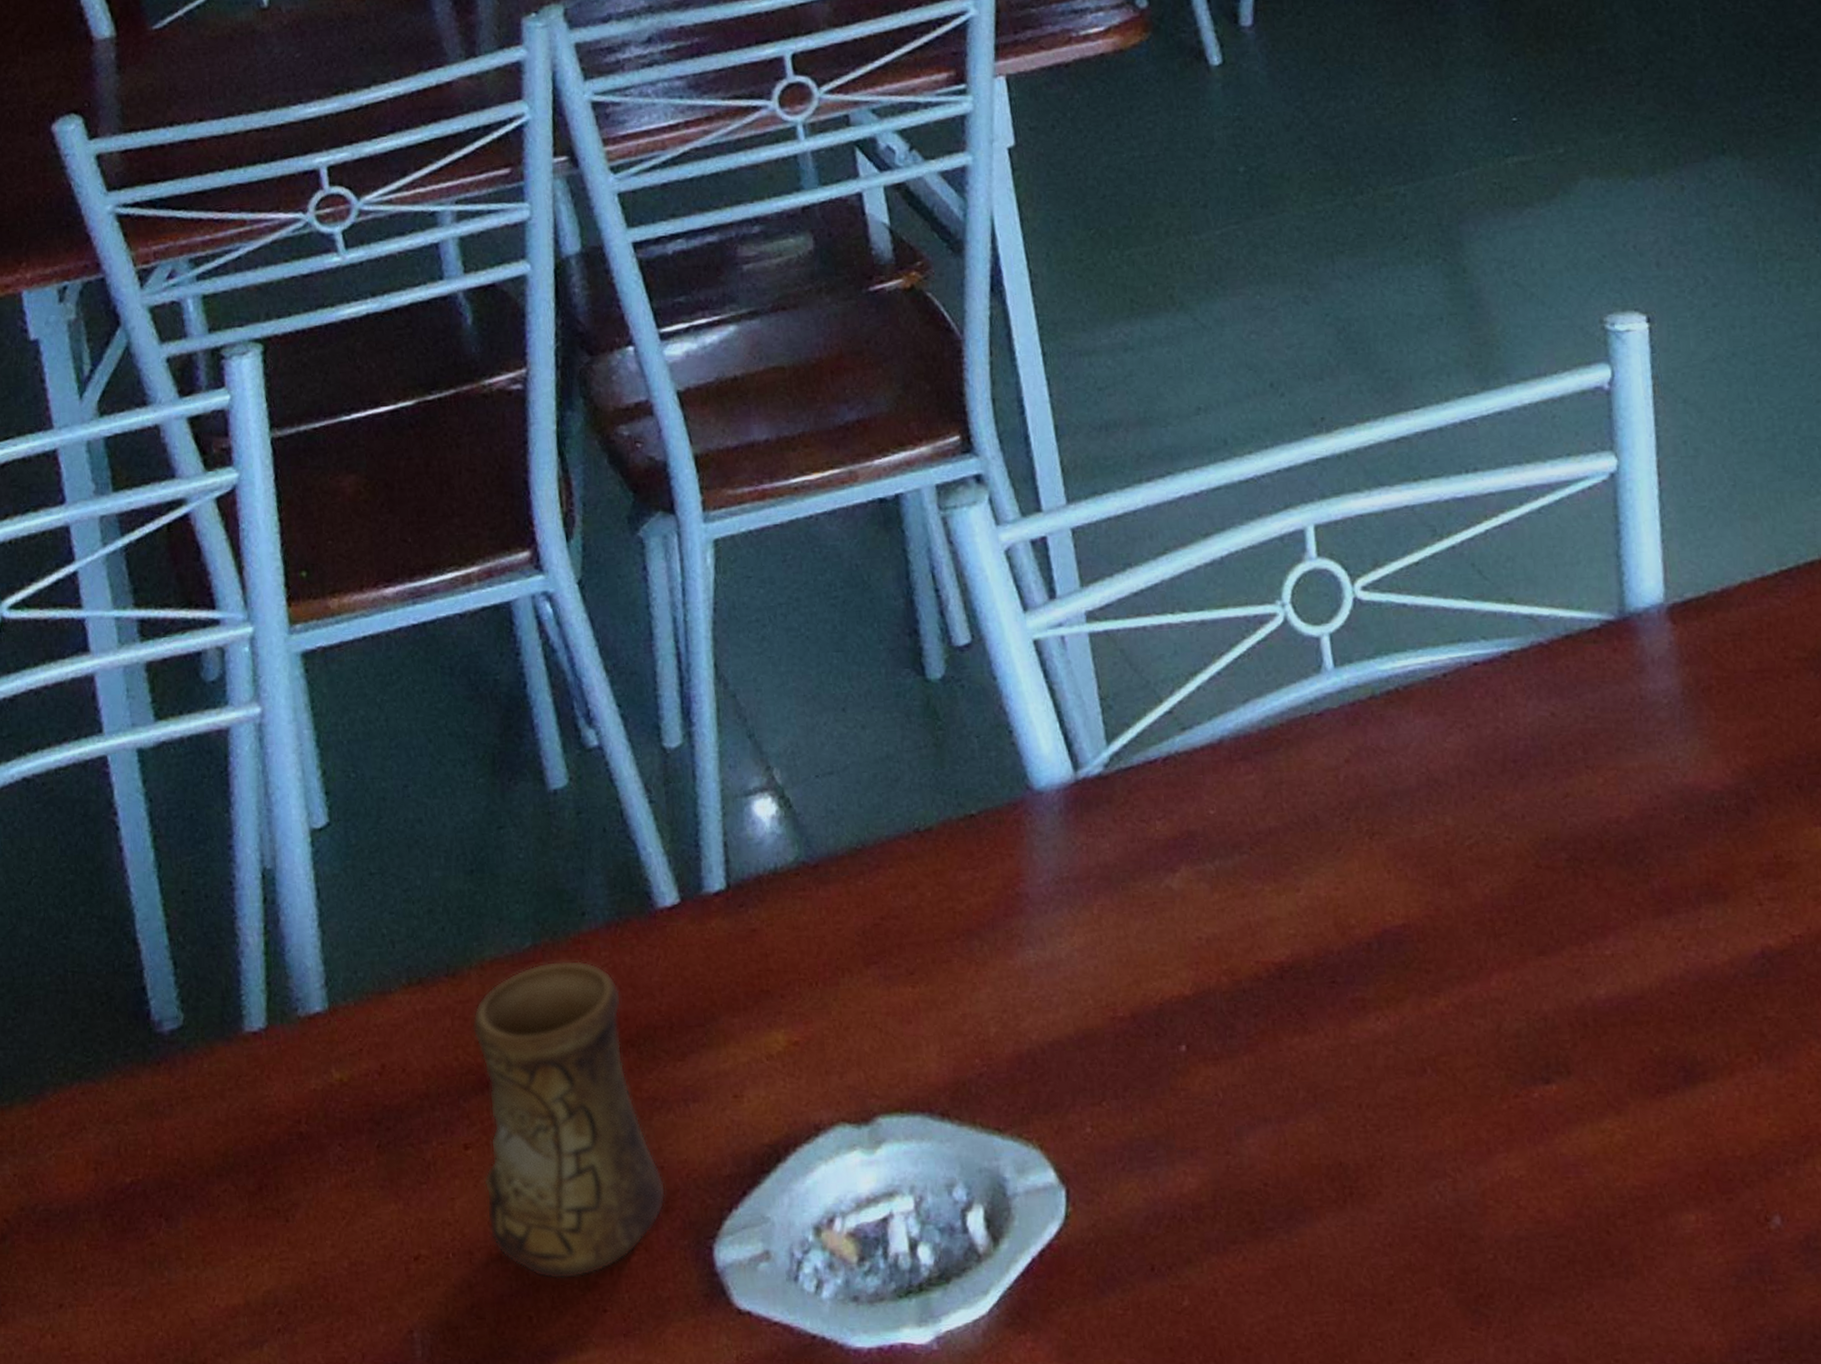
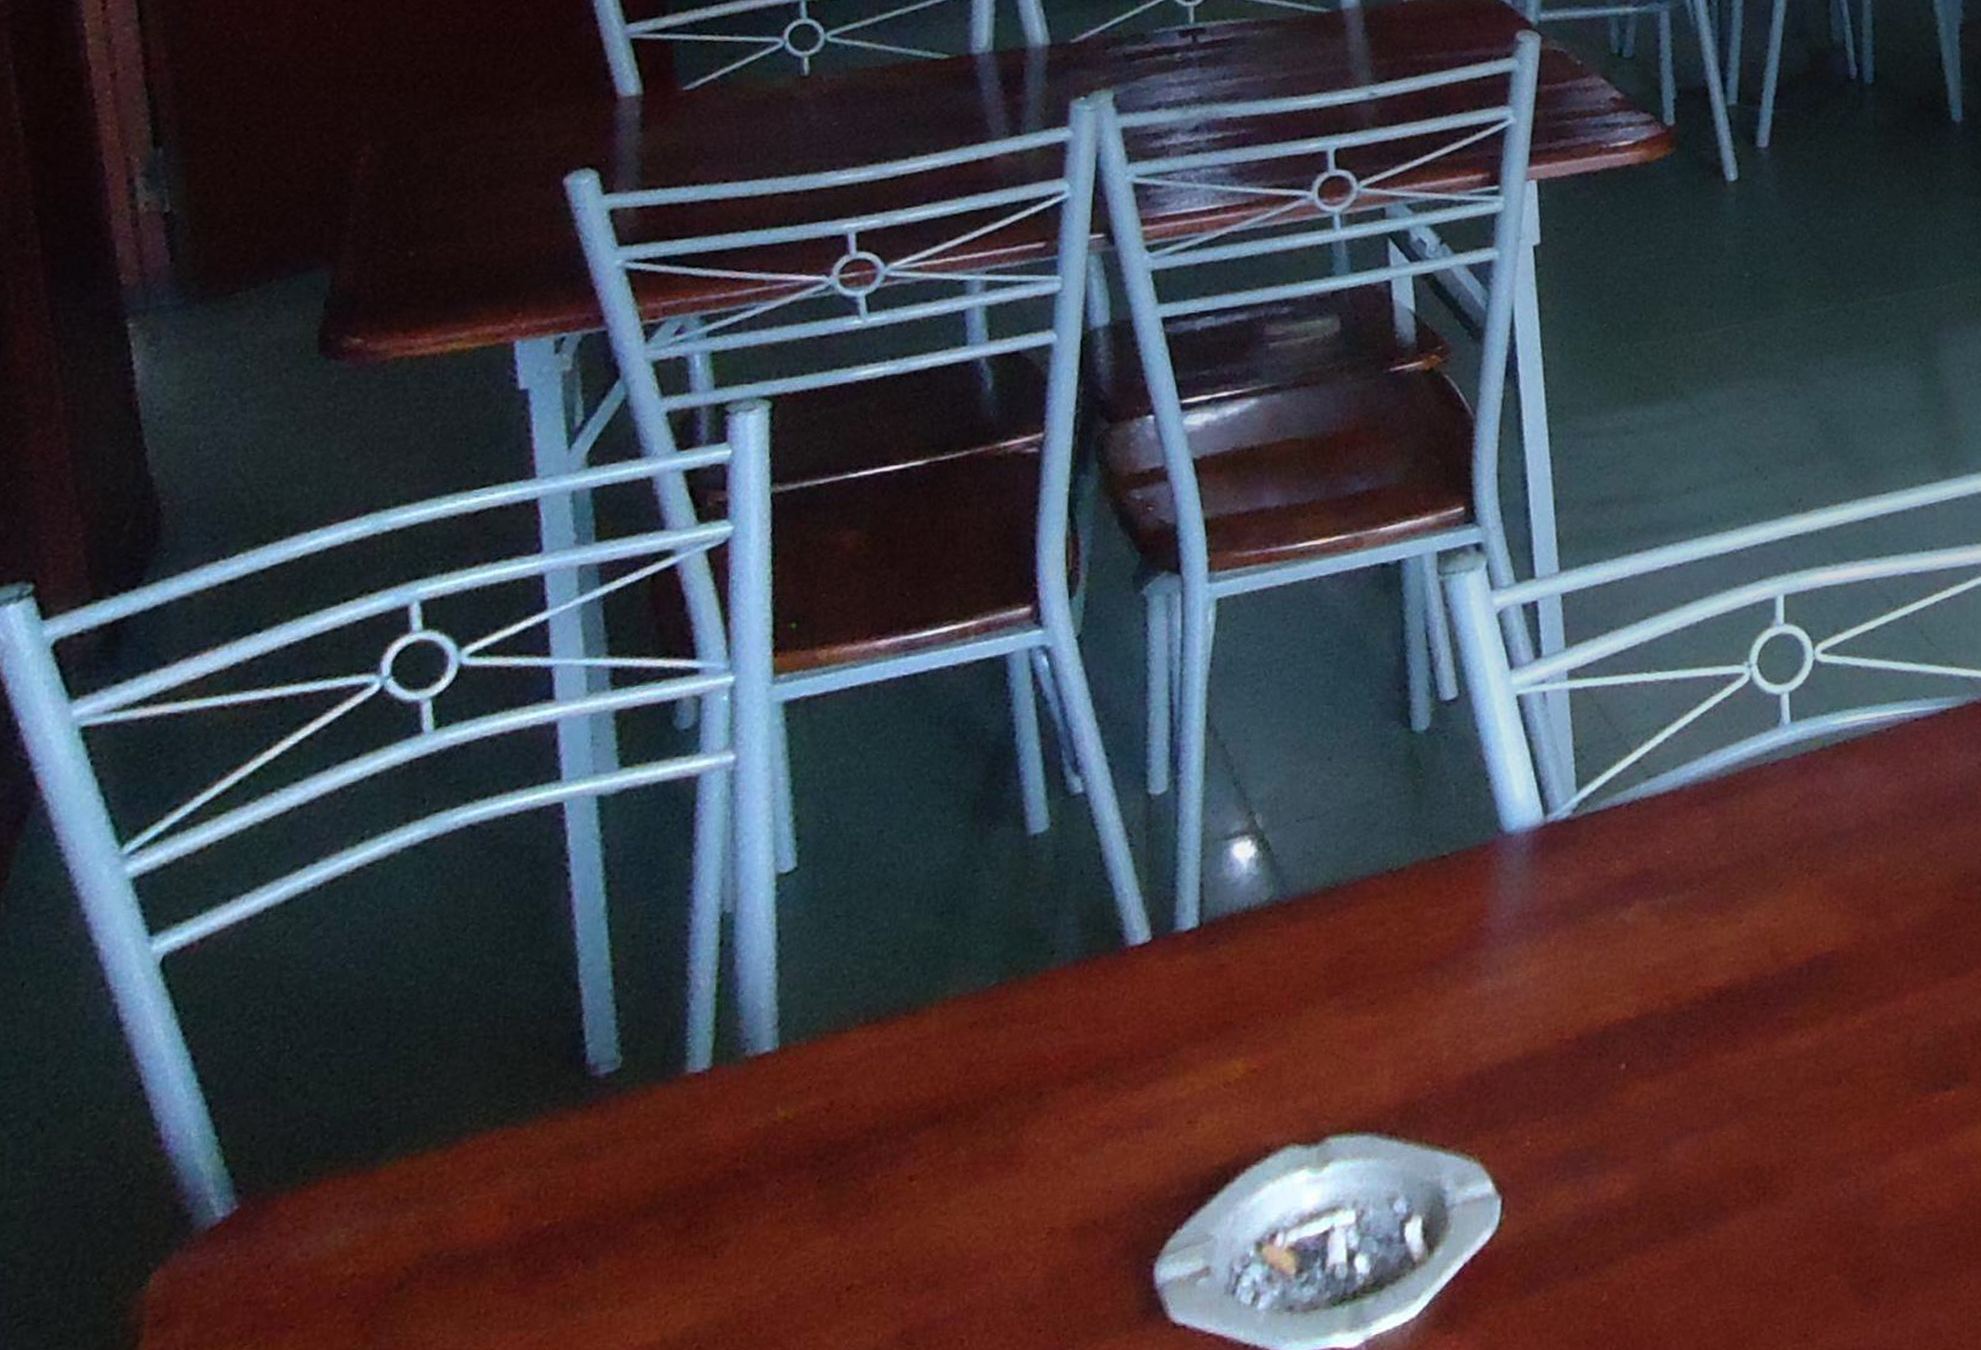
cup: present [472,960,666,1280] -> none [926,996,1112,1304]

